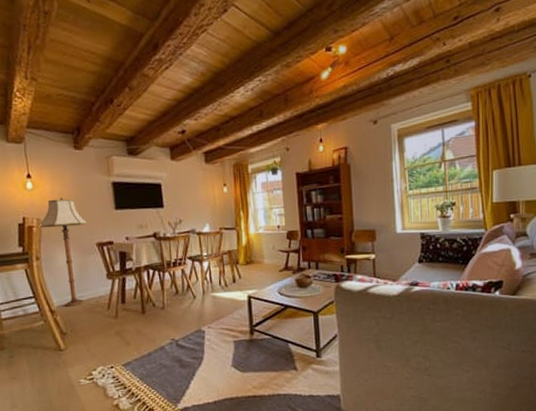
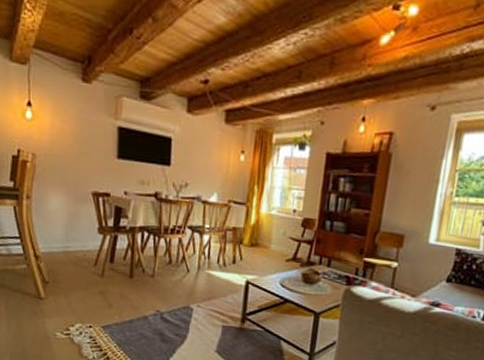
floor lamp: present [39,197,88,307] -> none [34,134,87,256]

